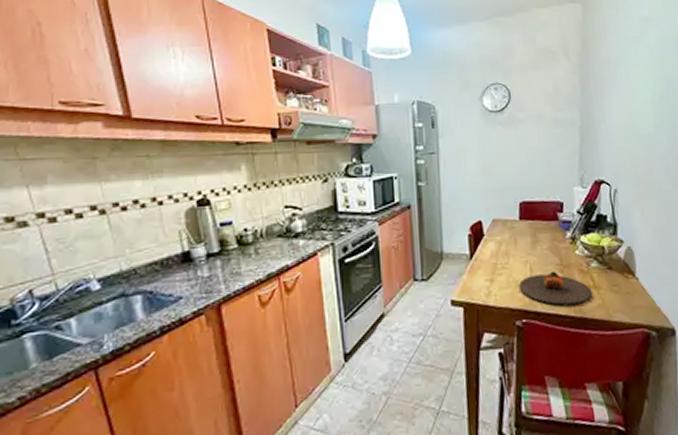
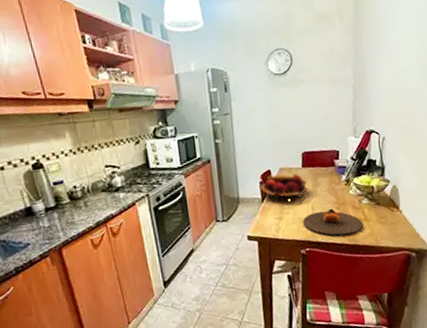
fruit basket: none [468,226,526,261] -> present [259,173,308,202]

